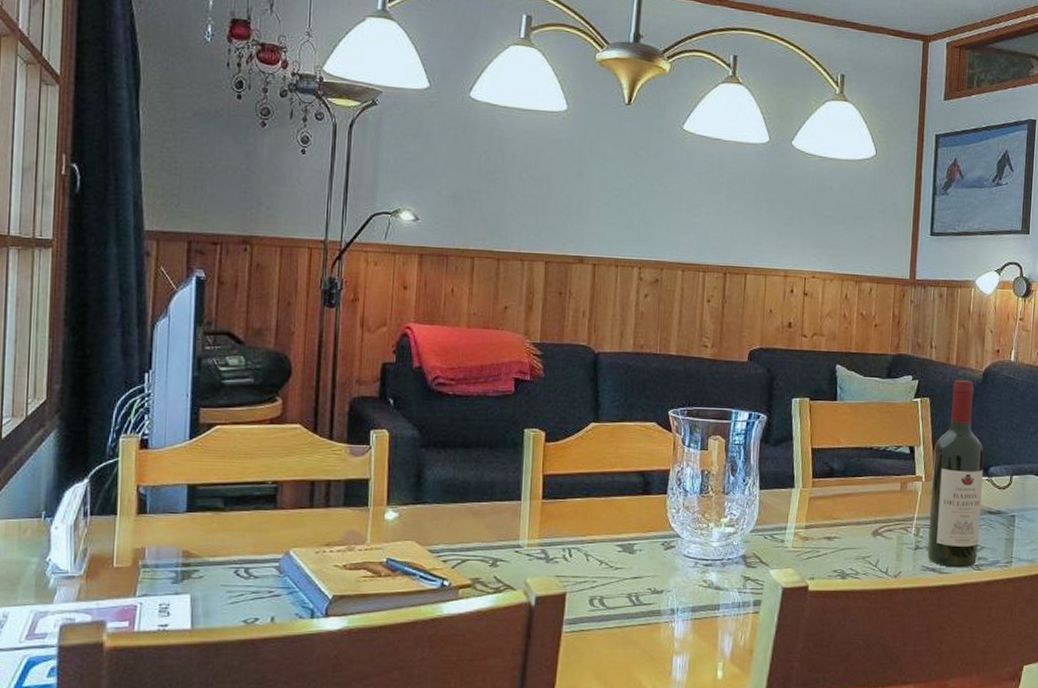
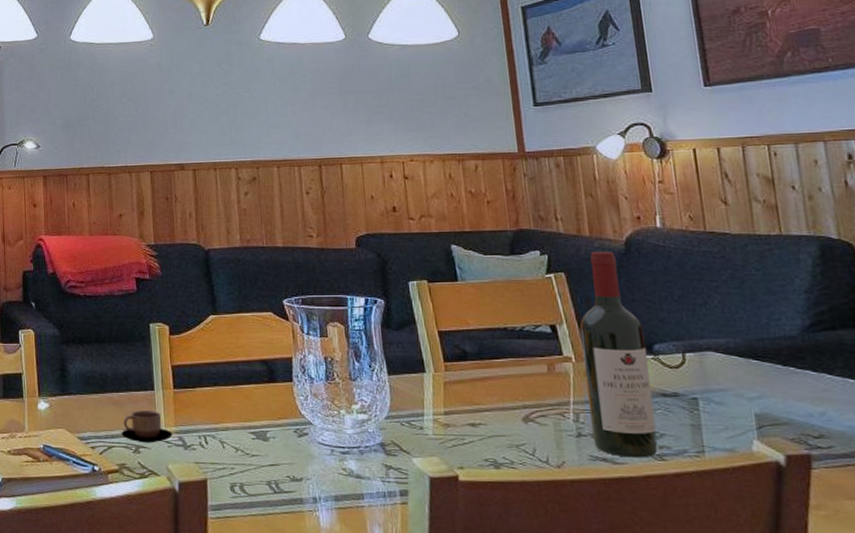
cup: none [478,522,535,556] -> present [121,410,173,443]

